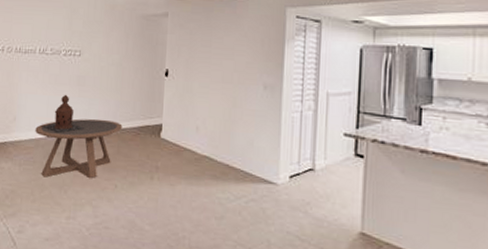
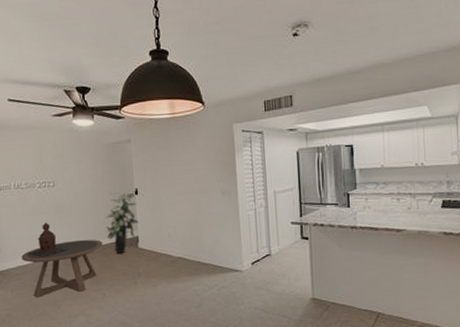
indoor plant: none [128,70,166,141] -> present [106,192,139,253]

